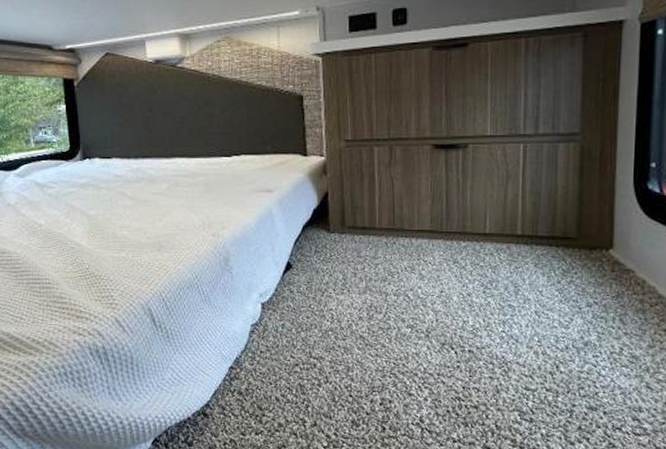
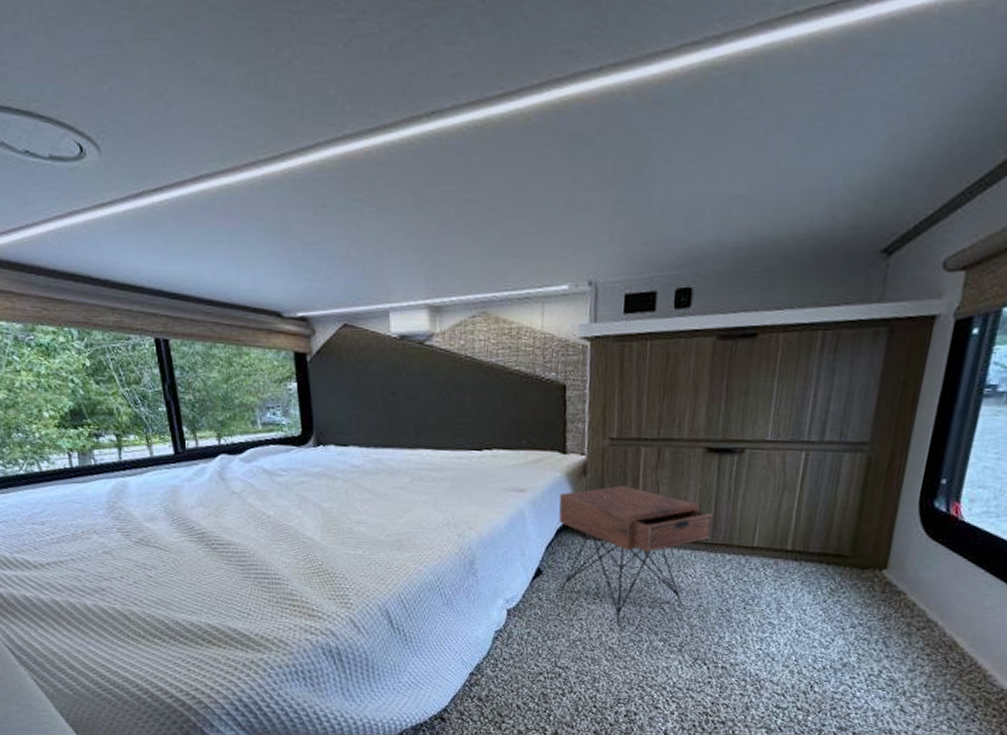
nightstand: none [303,182,446,314] -> present [558,485,713,626]

